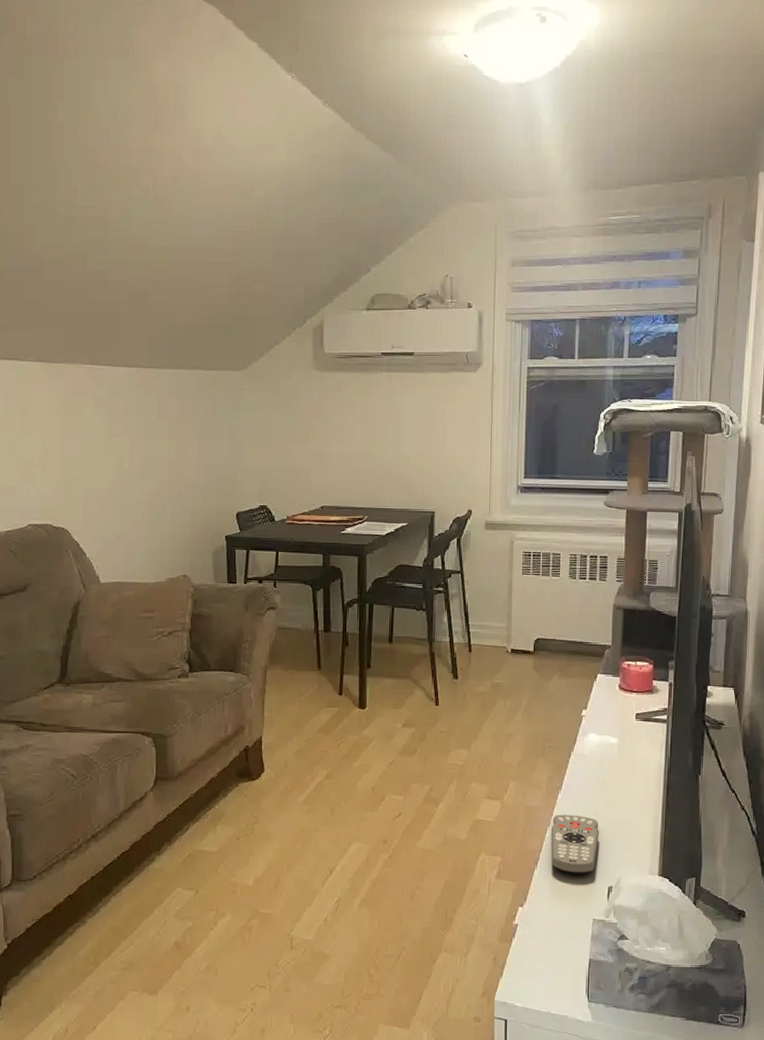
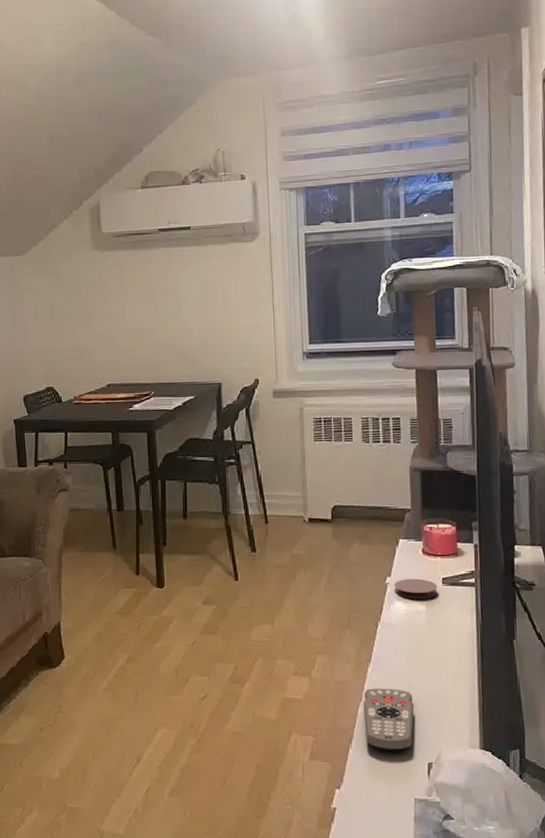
coaster: none [588,712,631,732] -> present [393,578,438,599]

